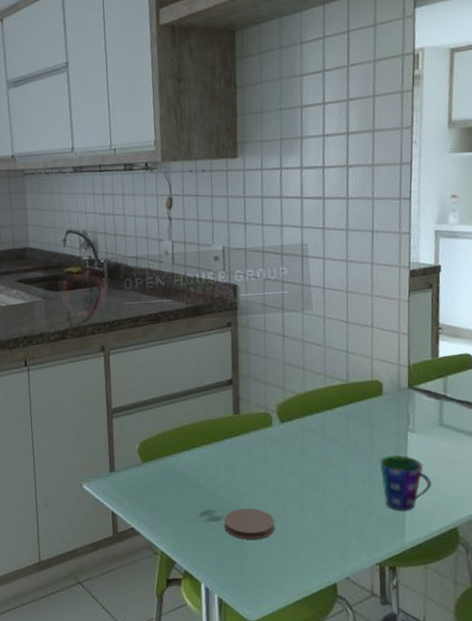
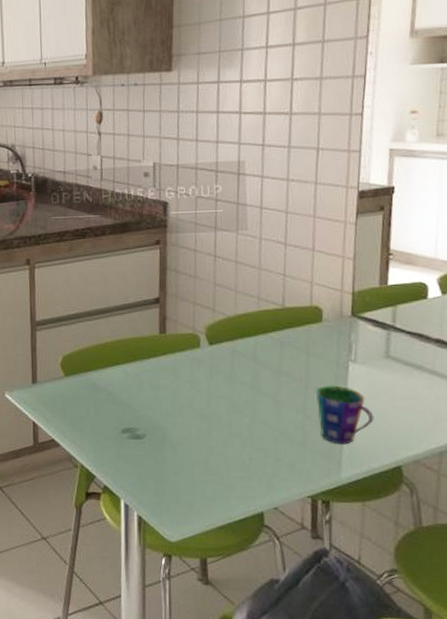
coaster: present [224,508,275,540] -> none [146,428,199,462]

